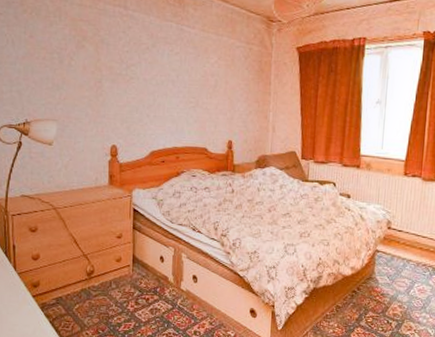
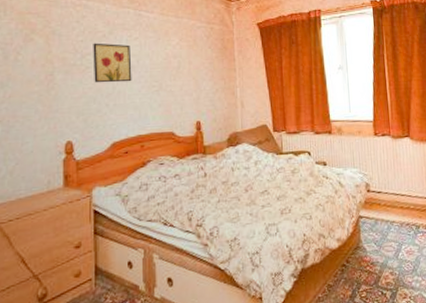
wall art: none [136,54,172,96] -> present [93,43,132,83]

